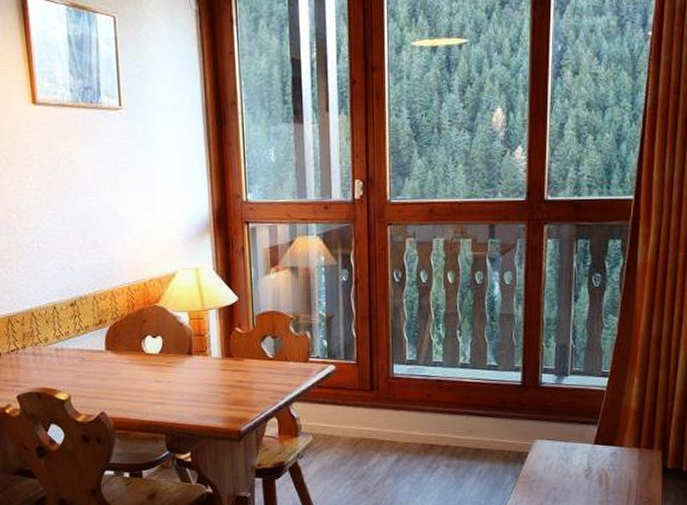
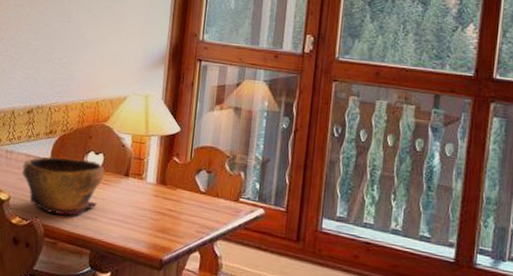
bowl: none [77,344,166,405] -> present [22,156,105,216]

